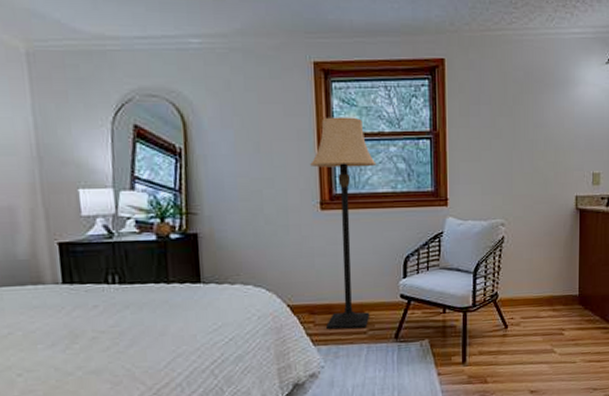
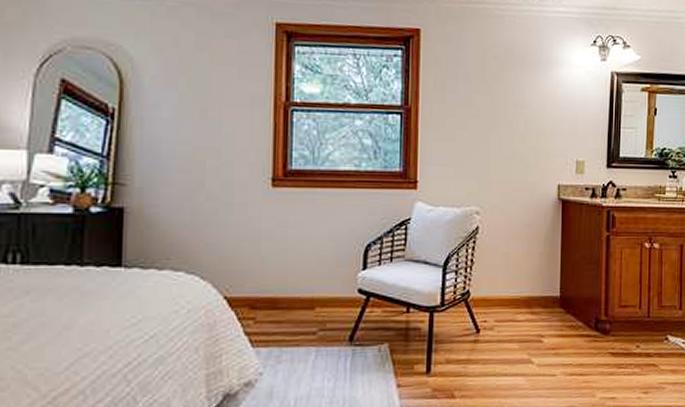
lamp: present [310,117,377,330] -> none [264,83,340,329]

